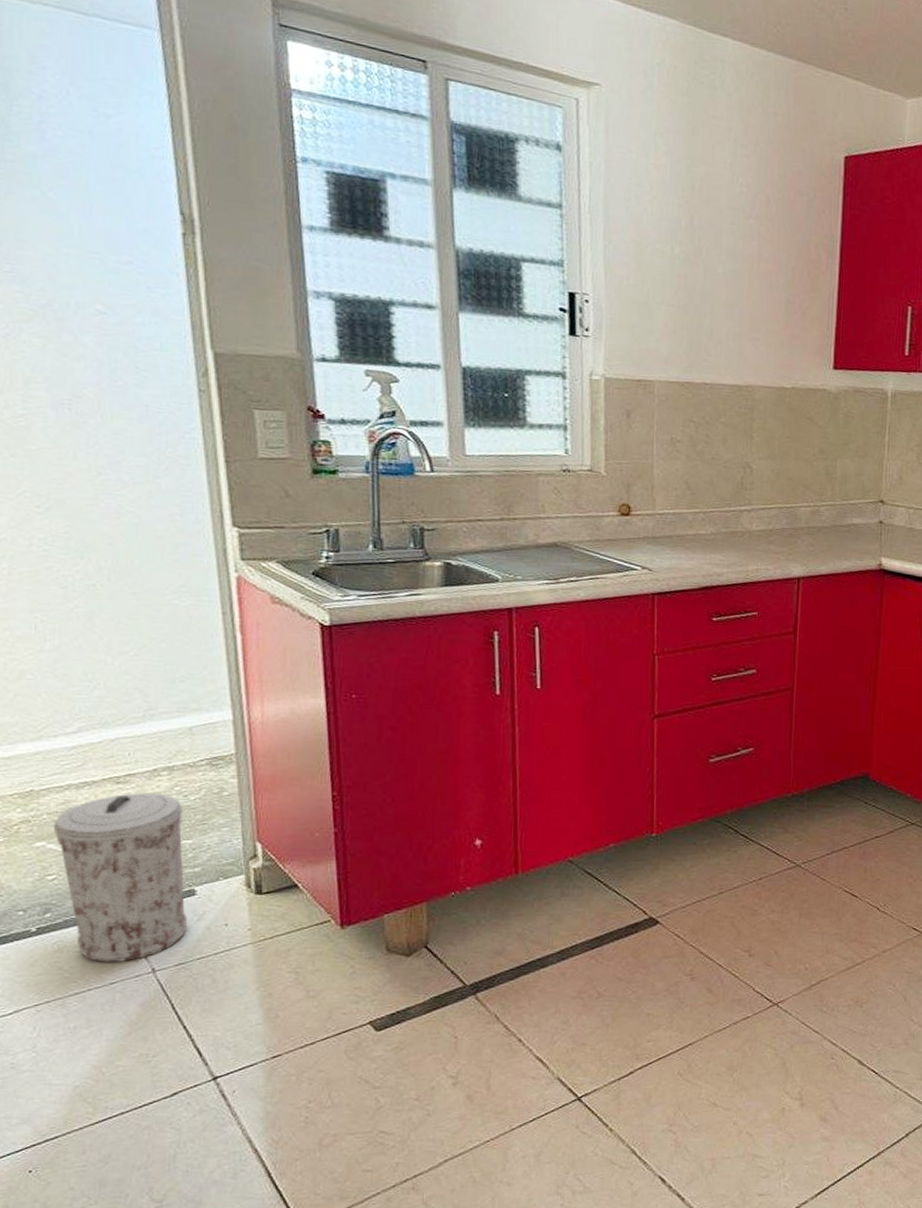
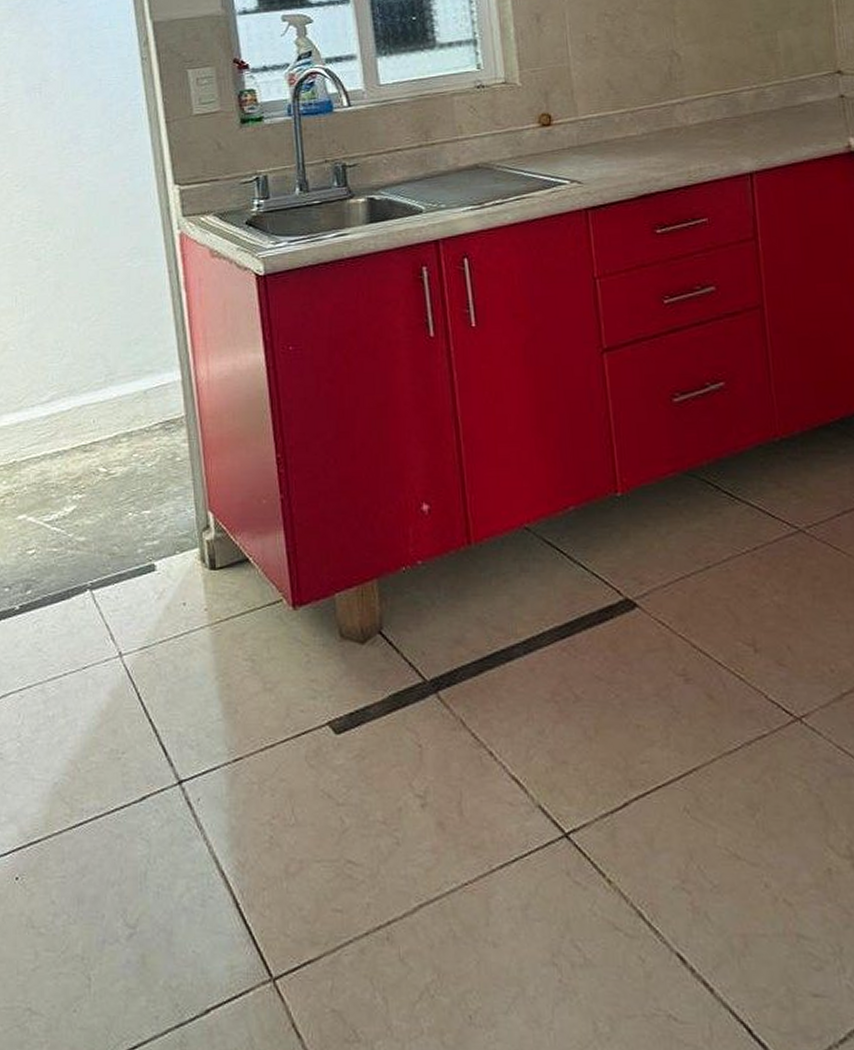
trash can: present [53,793,188,963] -> none [32,461,150,645]

